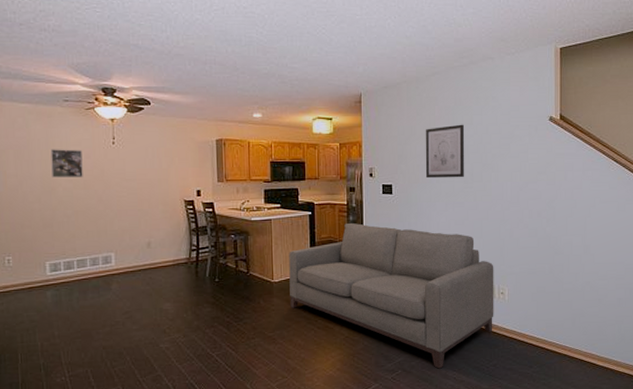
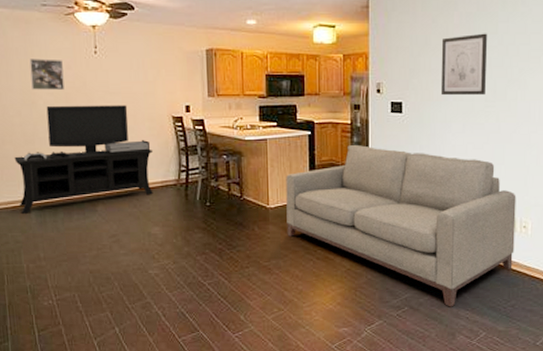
media console: none [32,190,166,294] -> present [14,105,154,214]

